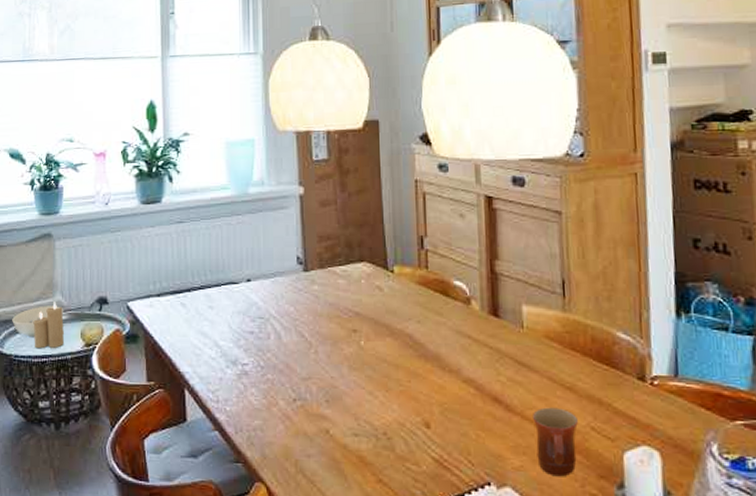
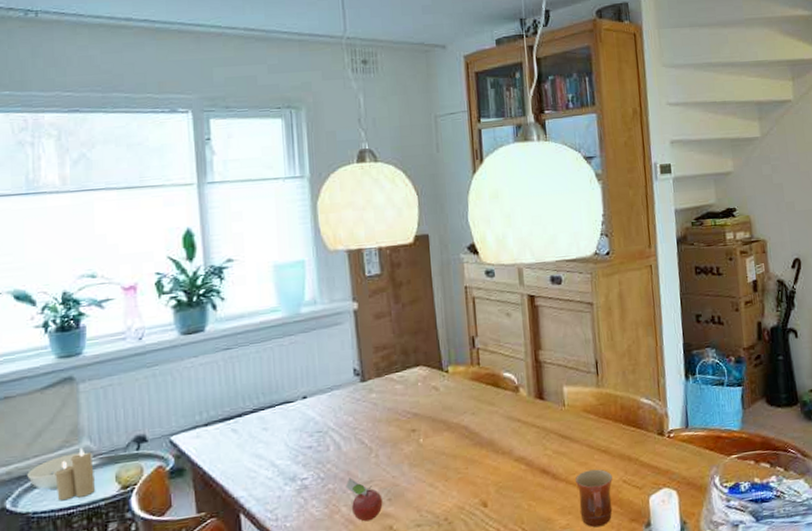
fruit: none [284,370,320,420] -> present [345,477,383,522]

